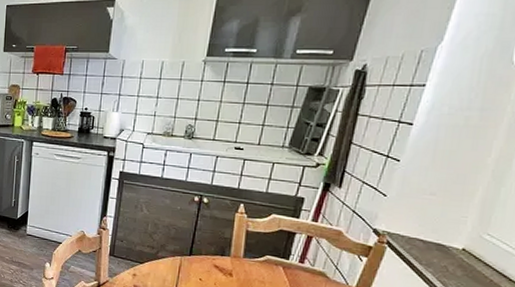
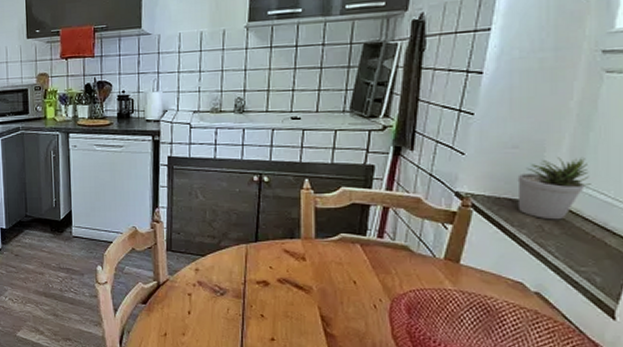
potted plant: none [427,207,496,263] -> present [517,157,591,220]

